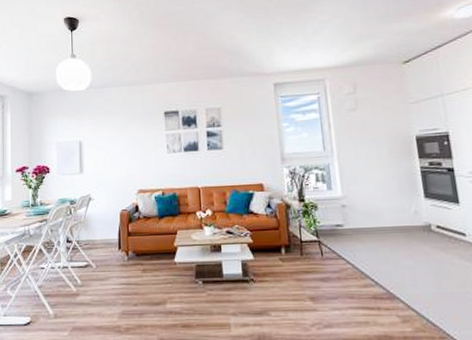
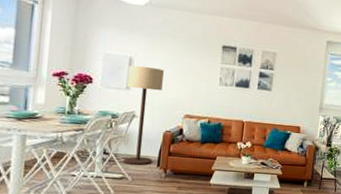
floor lamp: none [79,147,113,250] -> present [124,65,164,165]

